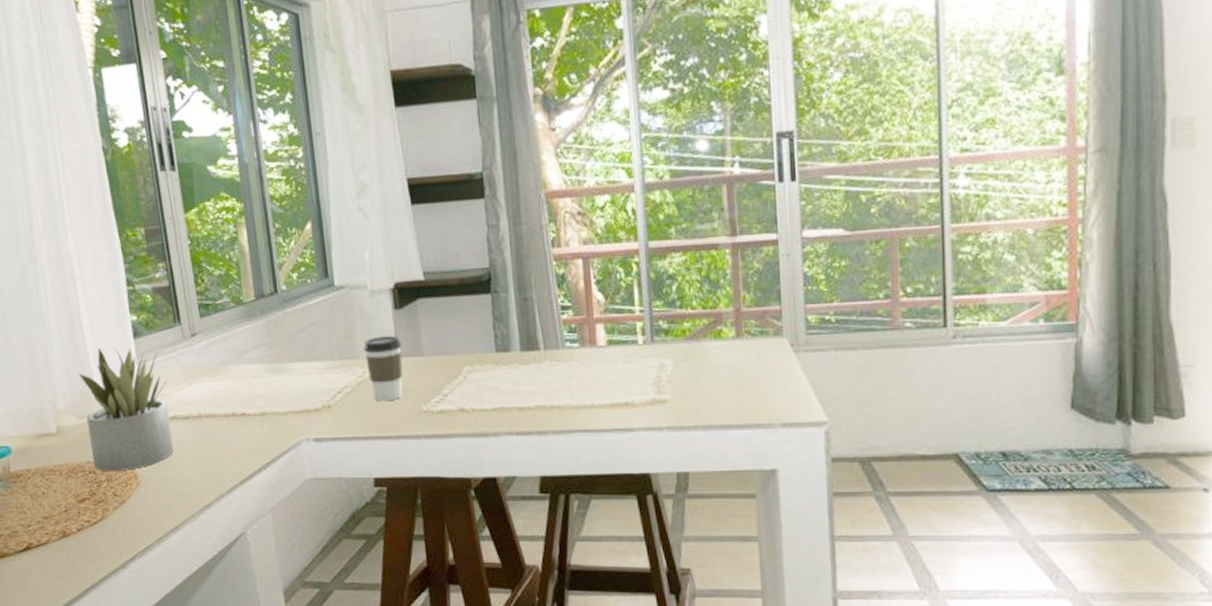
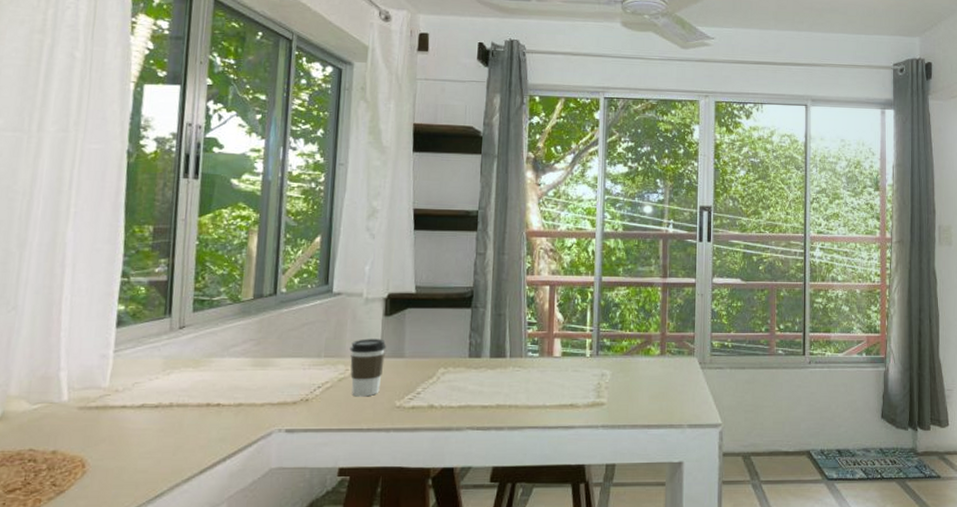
succulent plant: present [78,346,173,472] -> none [36,334,145,460]

